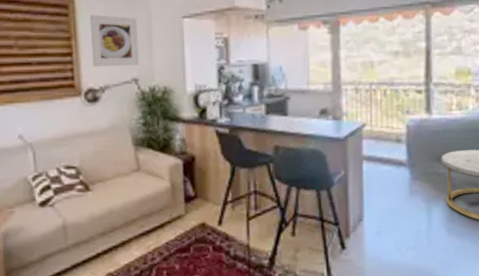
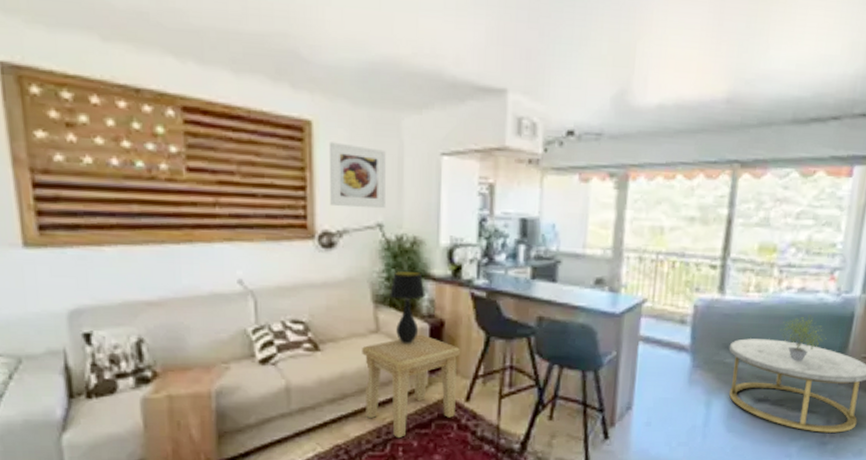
side table: none [126,169,210,262] -> present [362,334,460,437]
table lamp: none [147,115,177,180] -> present [390,270,425,345]

